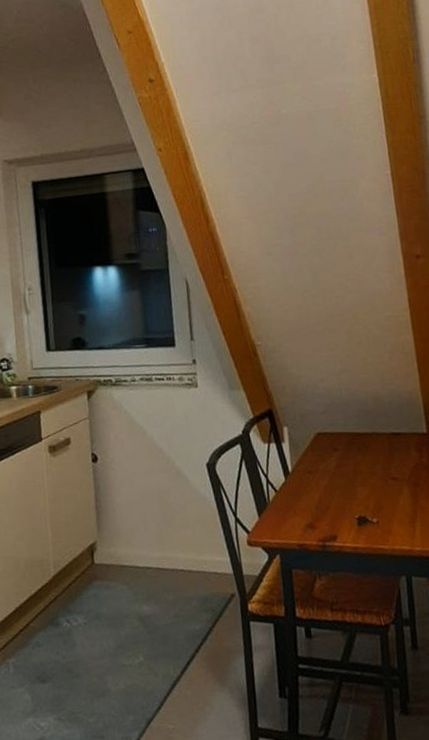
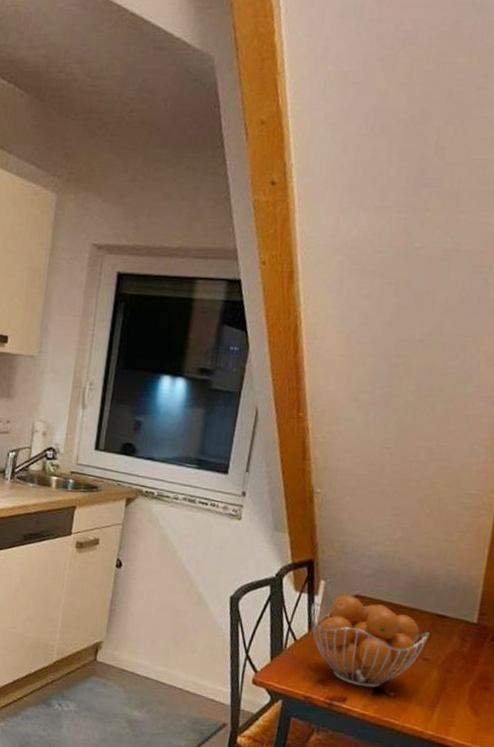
fruit basket: none [281,434,391,521] -> present [310,594,430,688]

